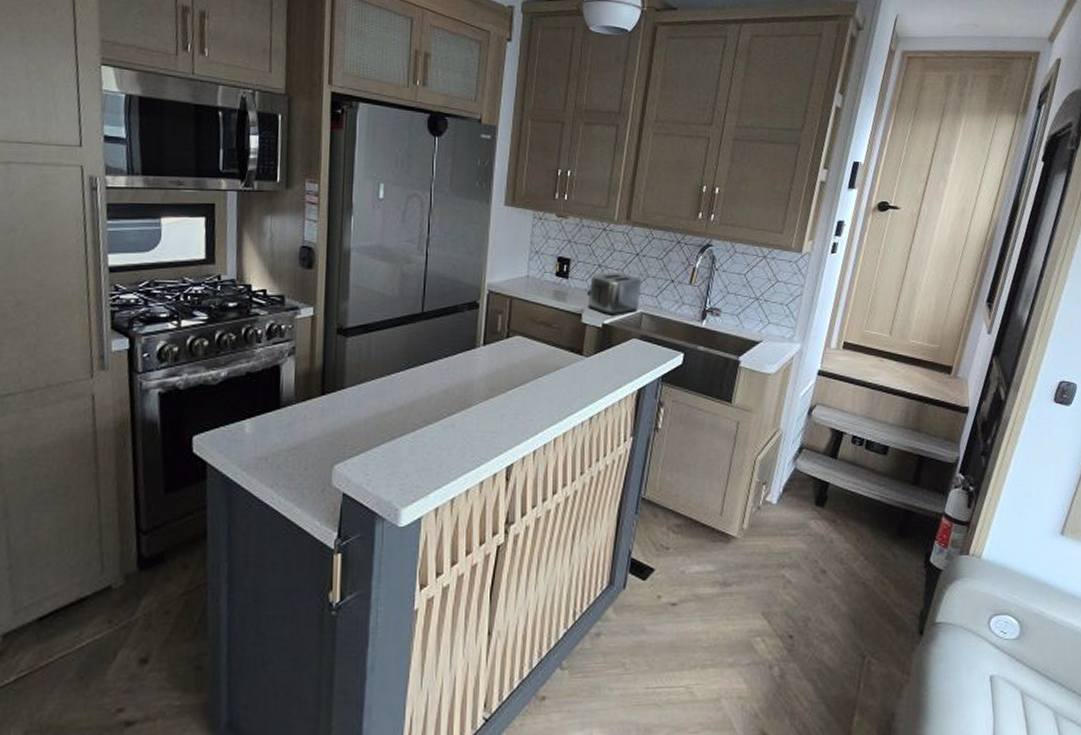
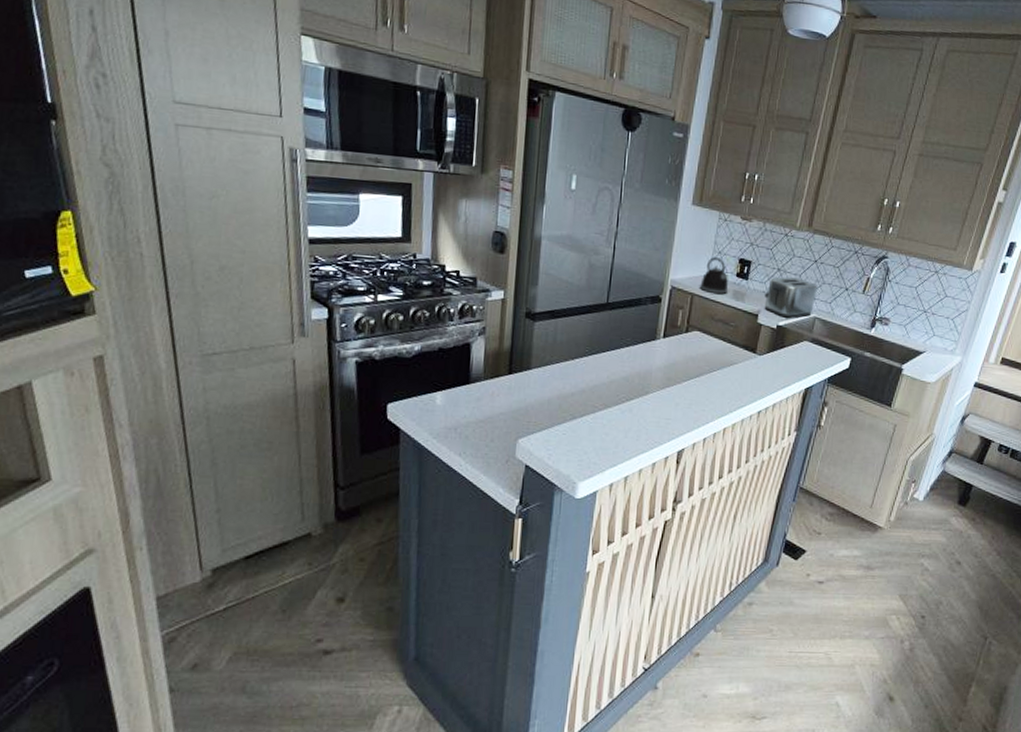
kettle: none [519,257,547,296] -> present [700,257,728,295]

